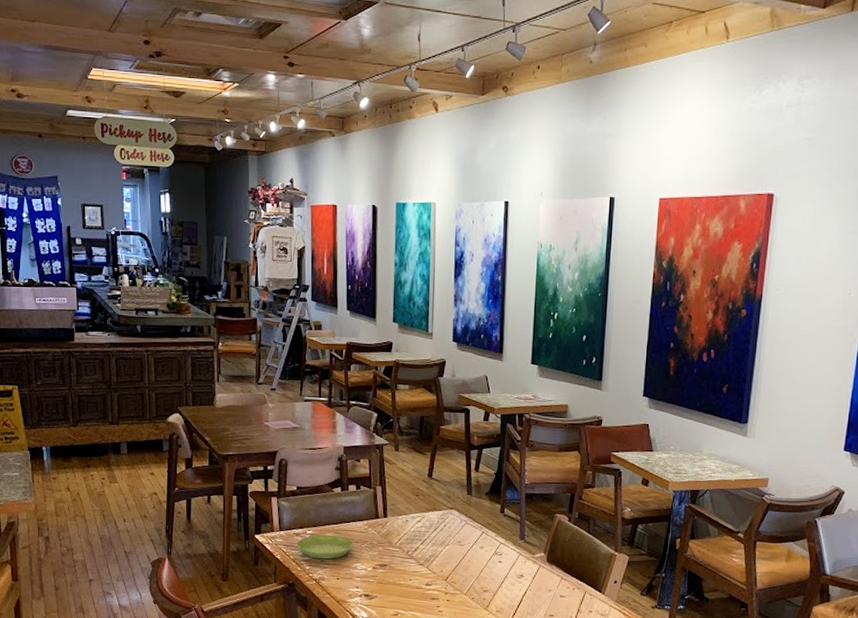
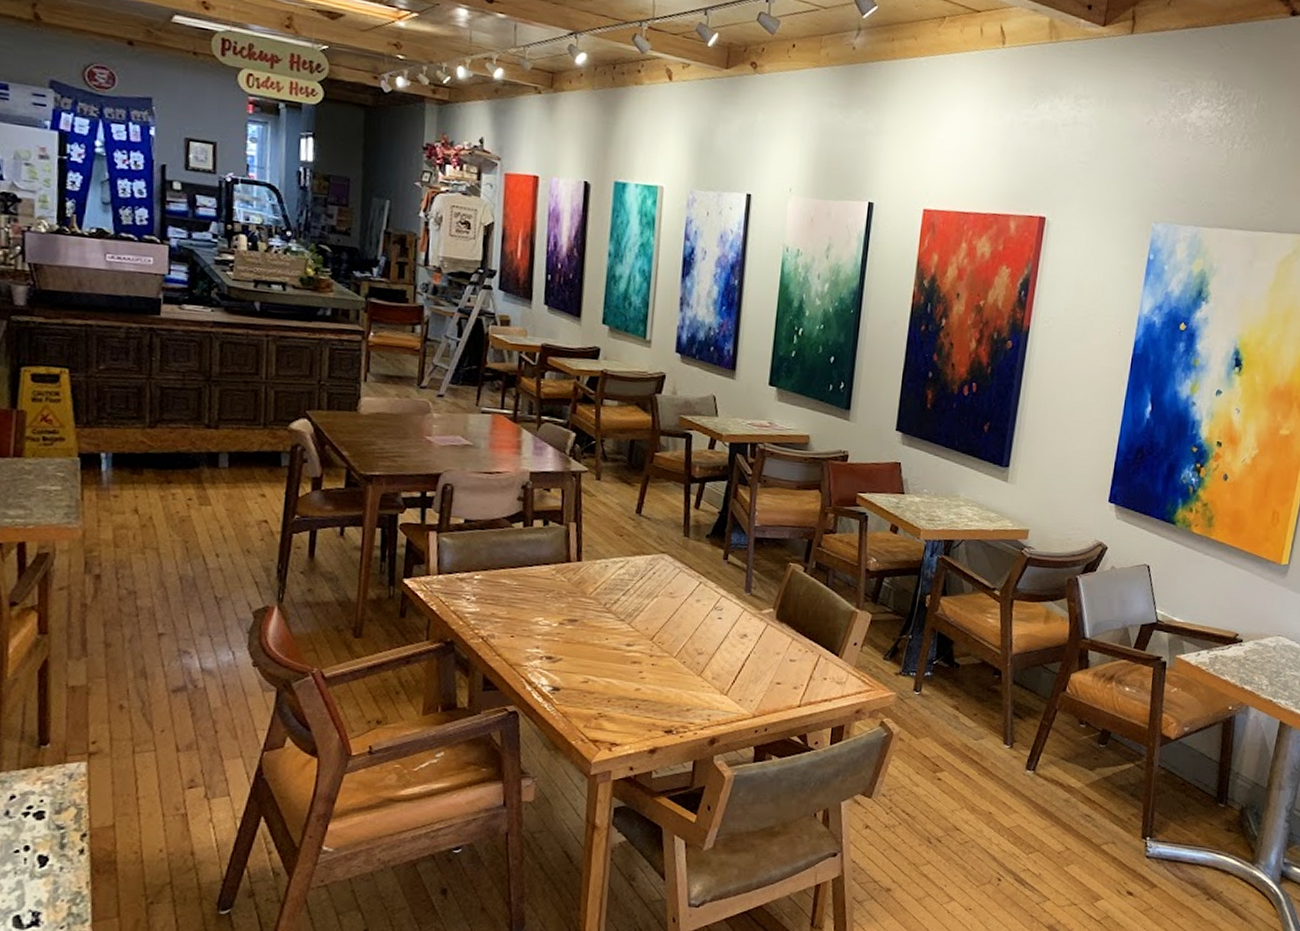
saucer: present [296,534,355,560] -> none [459,580,537,612]

